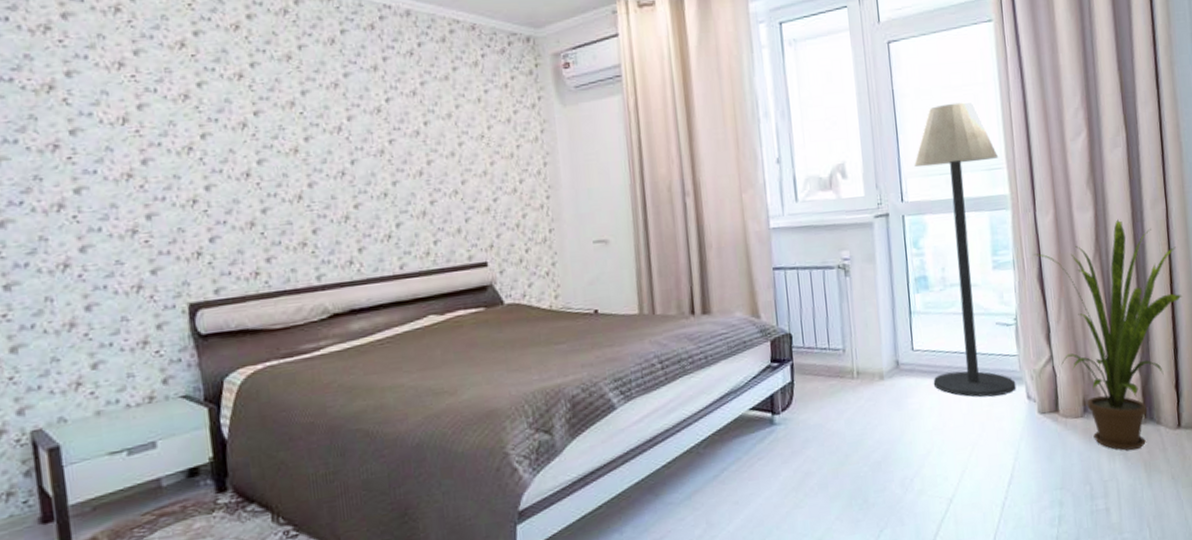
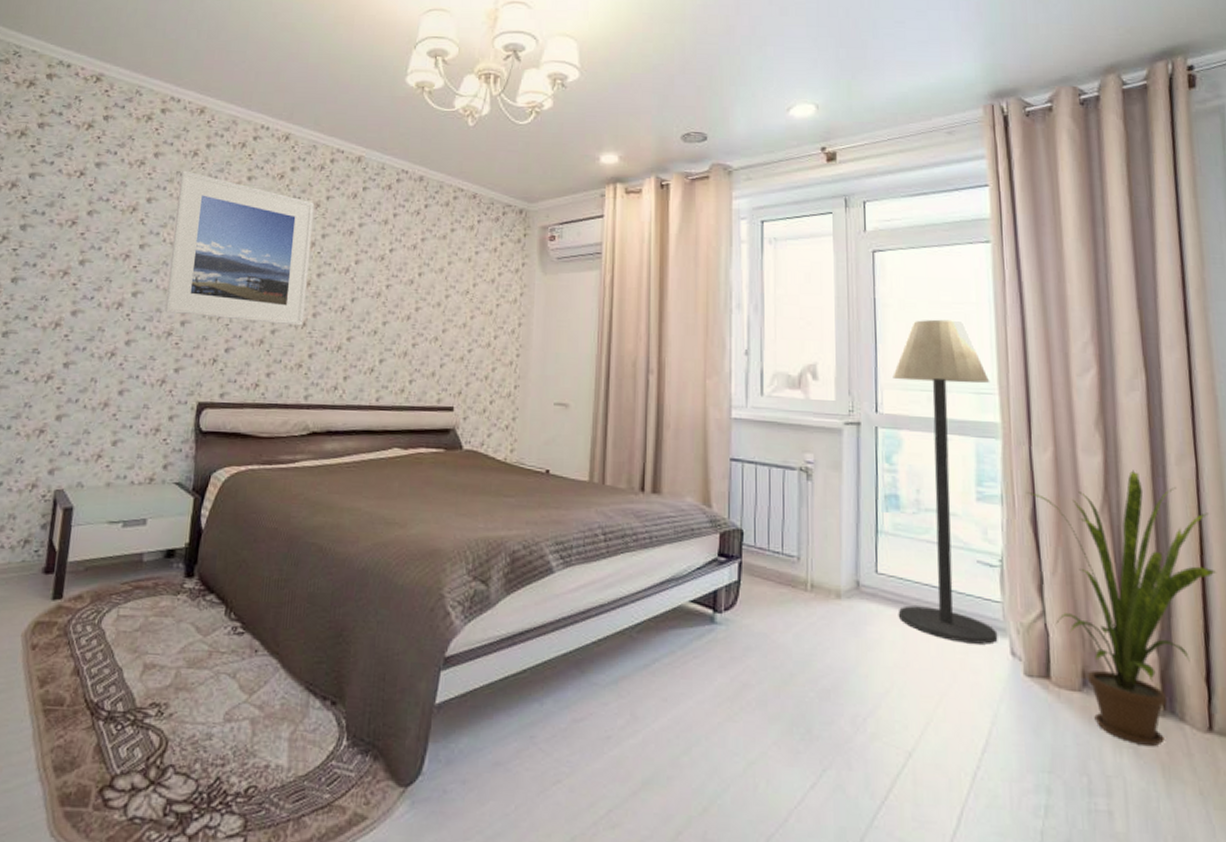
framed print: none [104,31,299,208] -> present [164,170,315,326]

